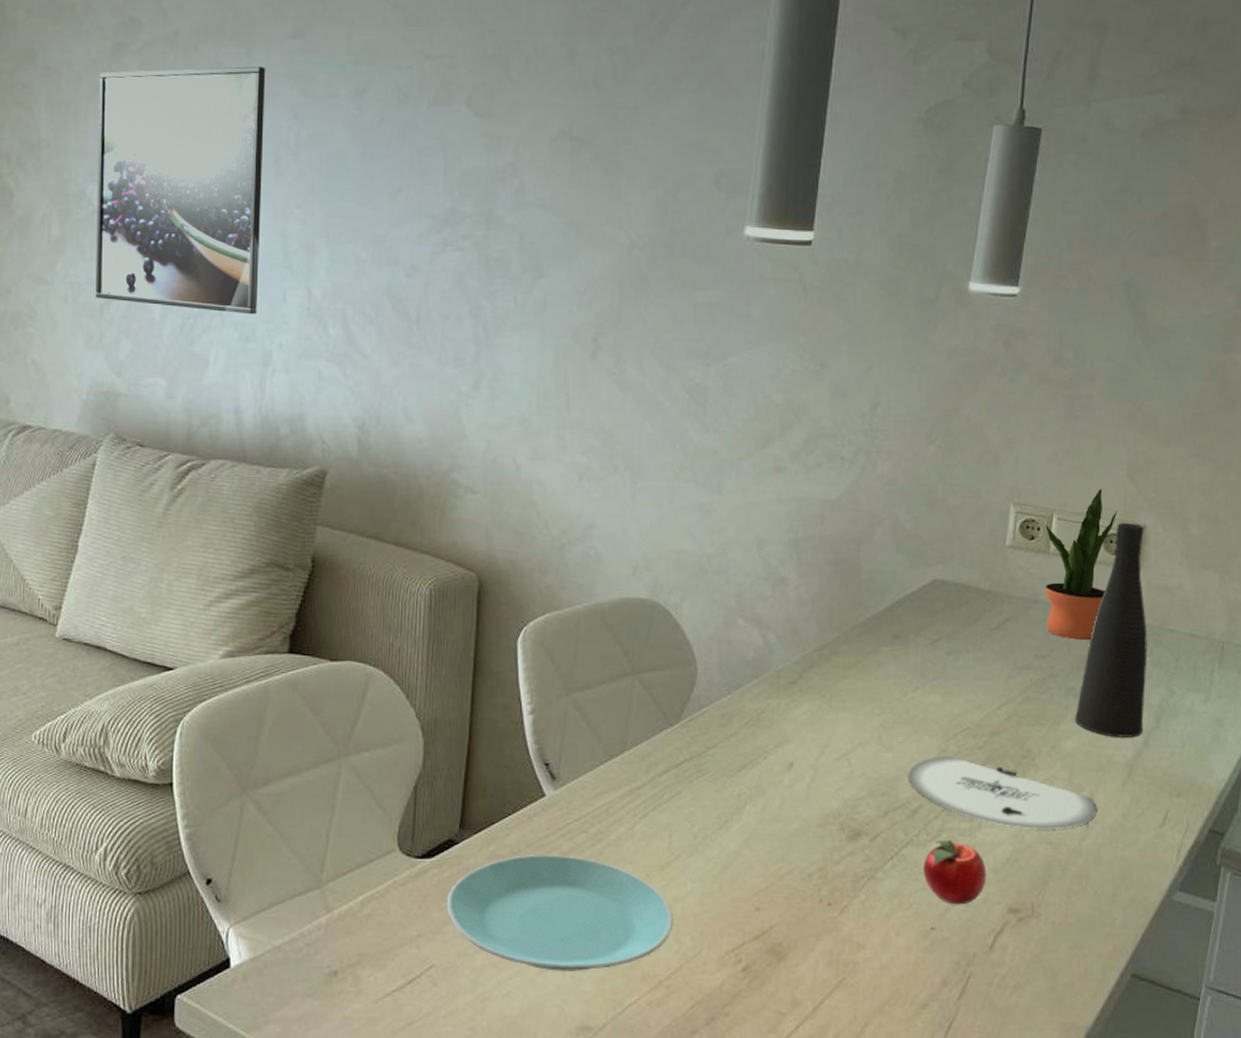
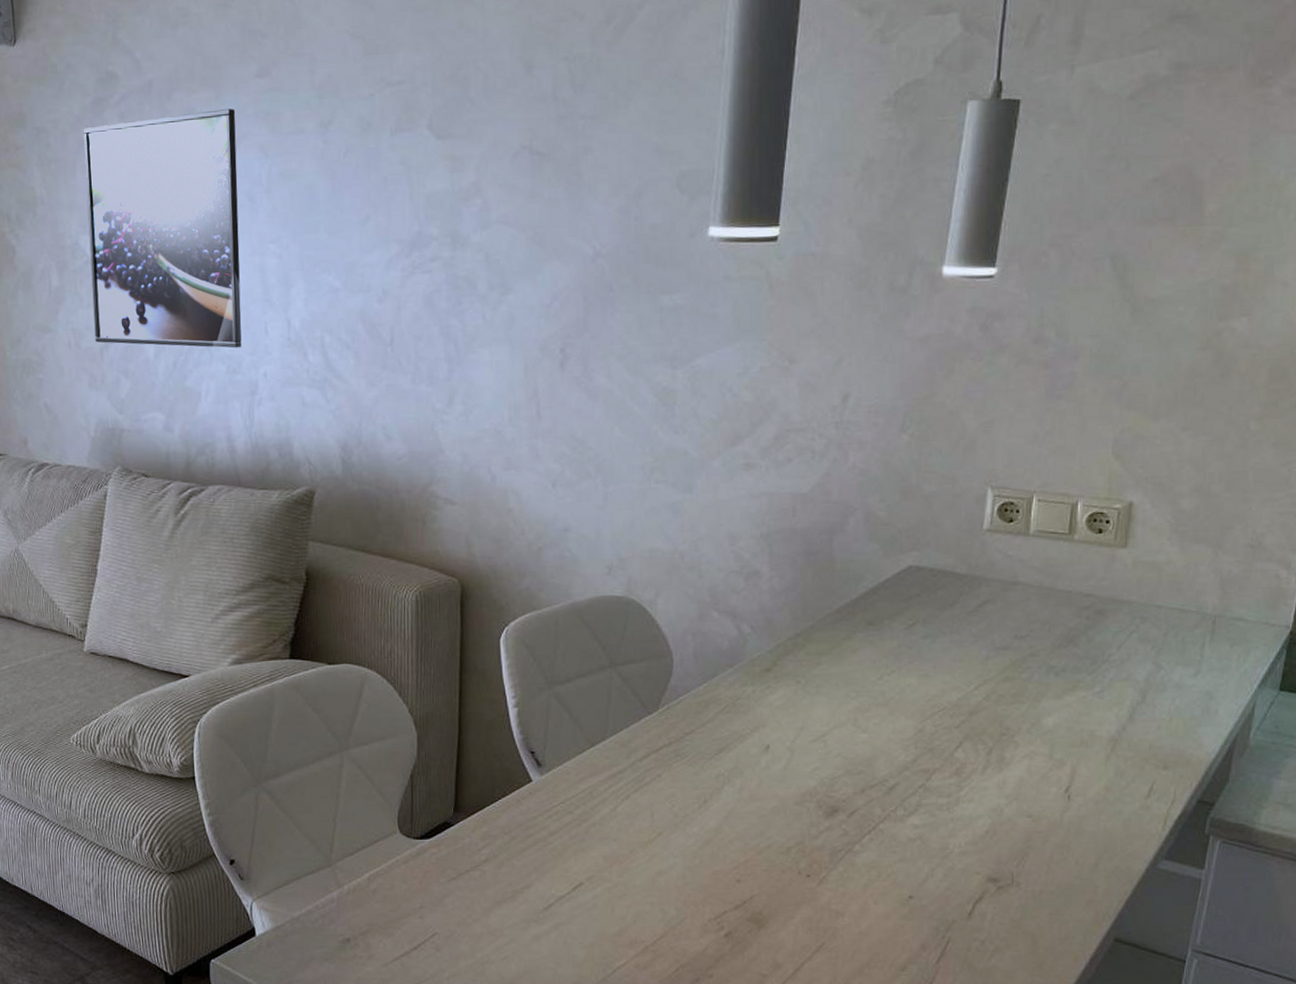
plate: present [446,855,674,971] -> none [445,834,658,938]
plate: present [908,757,1097,830] -> none [885,736,1079,804]
apple: present [923,839,987,905] -> none [901,814,965,875]
potted plant: present [1045,488,1118,641] -> none [1024,467,1102,620]
vase: present [1075,522,1148,737] -> none [1056,500,1134,713]

